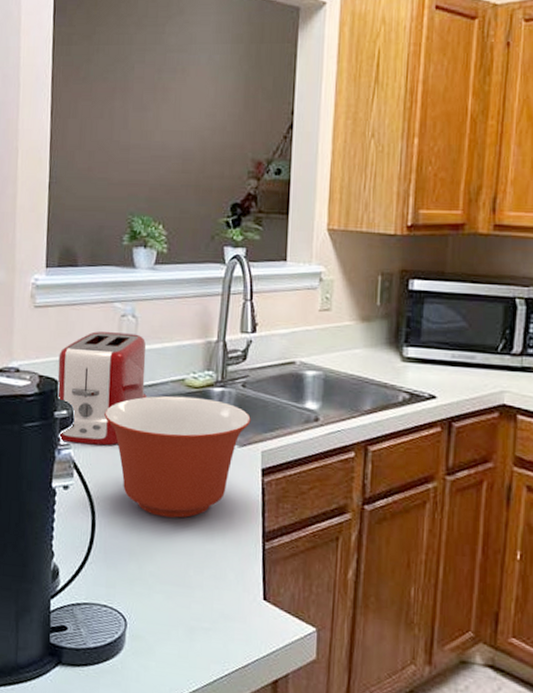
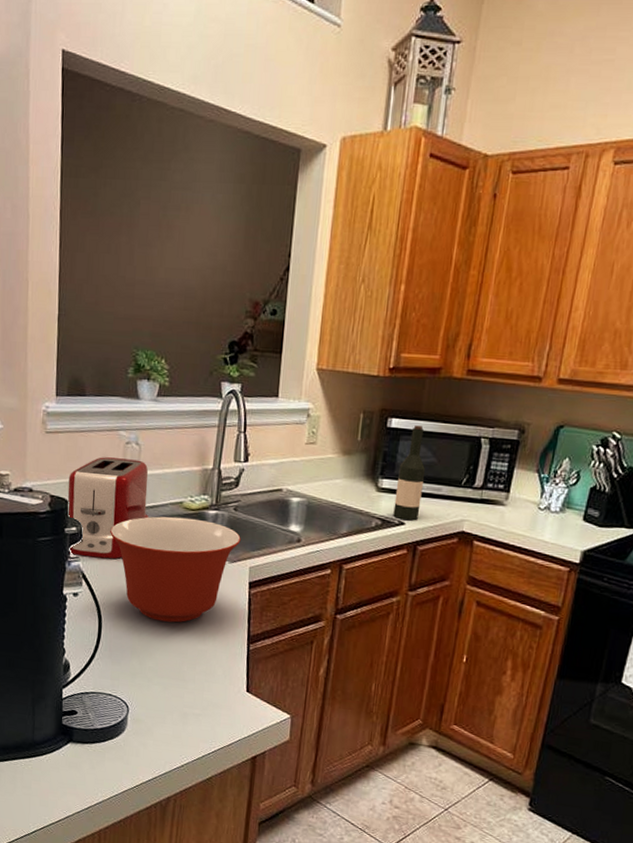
wine bottle: none [422,287,456,394] -> present [393,425,426,521]

